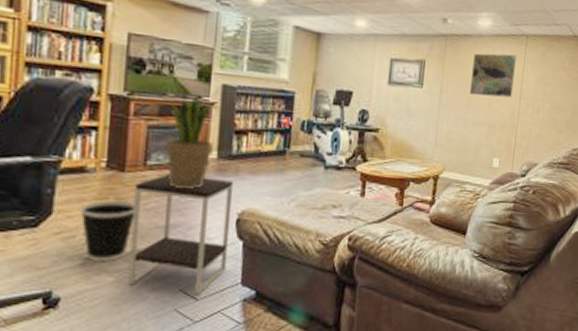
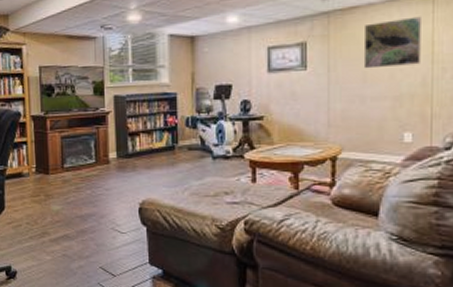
wastebasket: present [80,201,136,263] -> none [22,197,60,245]
side table: present [128,173,234,295] -> none [57,173,136,272]
potted plant: present [164,96,220,189] -> none [72,109,114,184]

